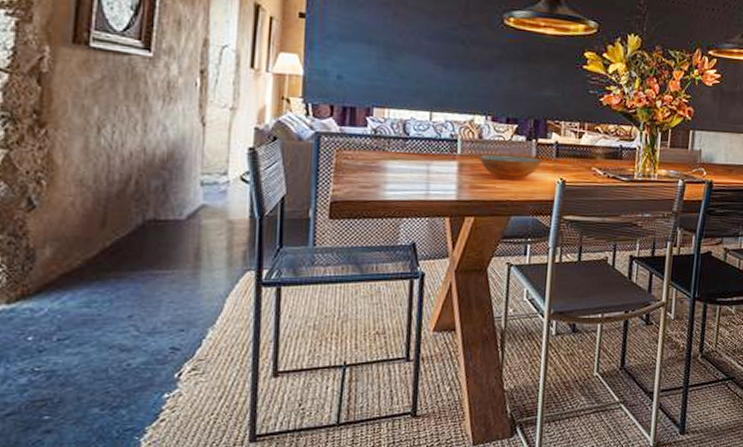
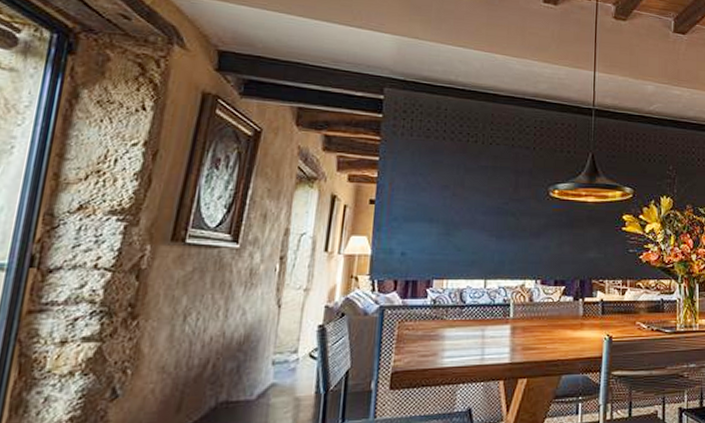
bowl: present [478,154,542,180] -> none [529,315,589,339]

